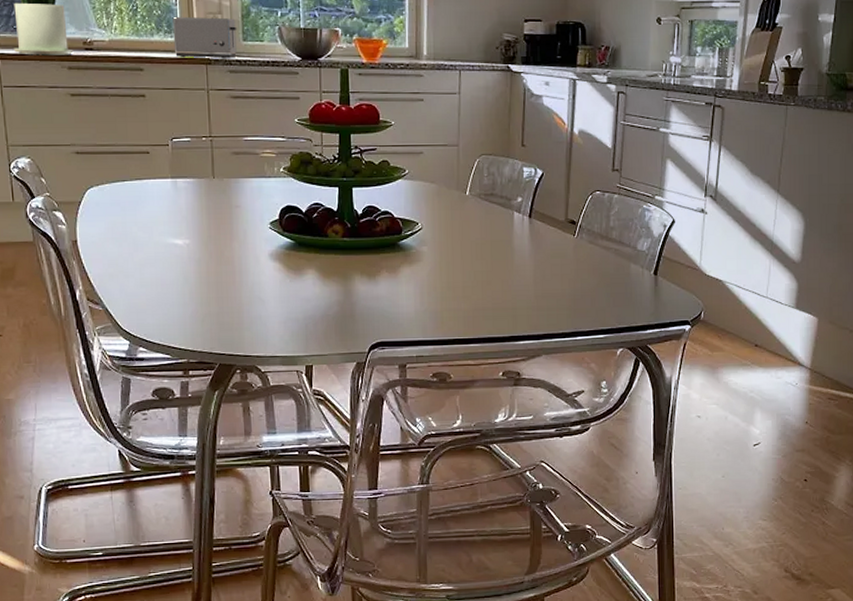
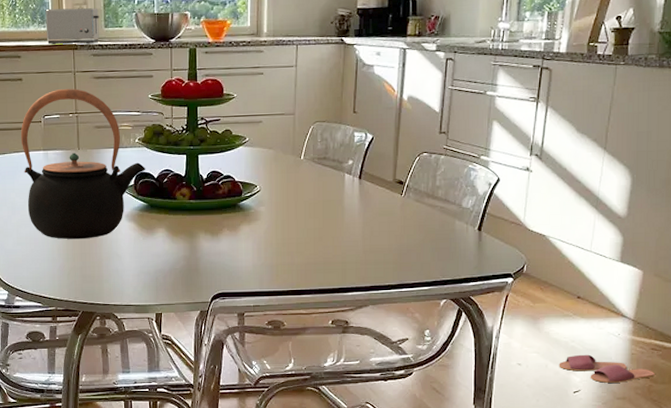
teapot: none [143,108,293,281] -> present [20,88,146,239]
slippers: none [738,405,832,435] -> present [558,354,655,383]

